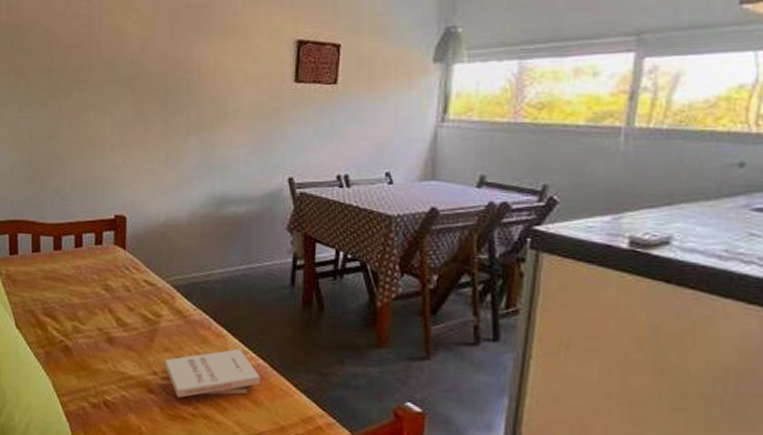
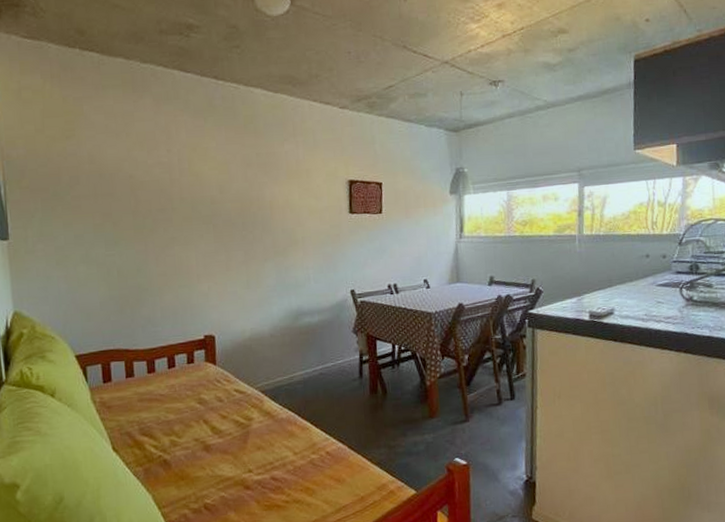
books: present [164,348,260,398] -> none [258,436,342,489]

